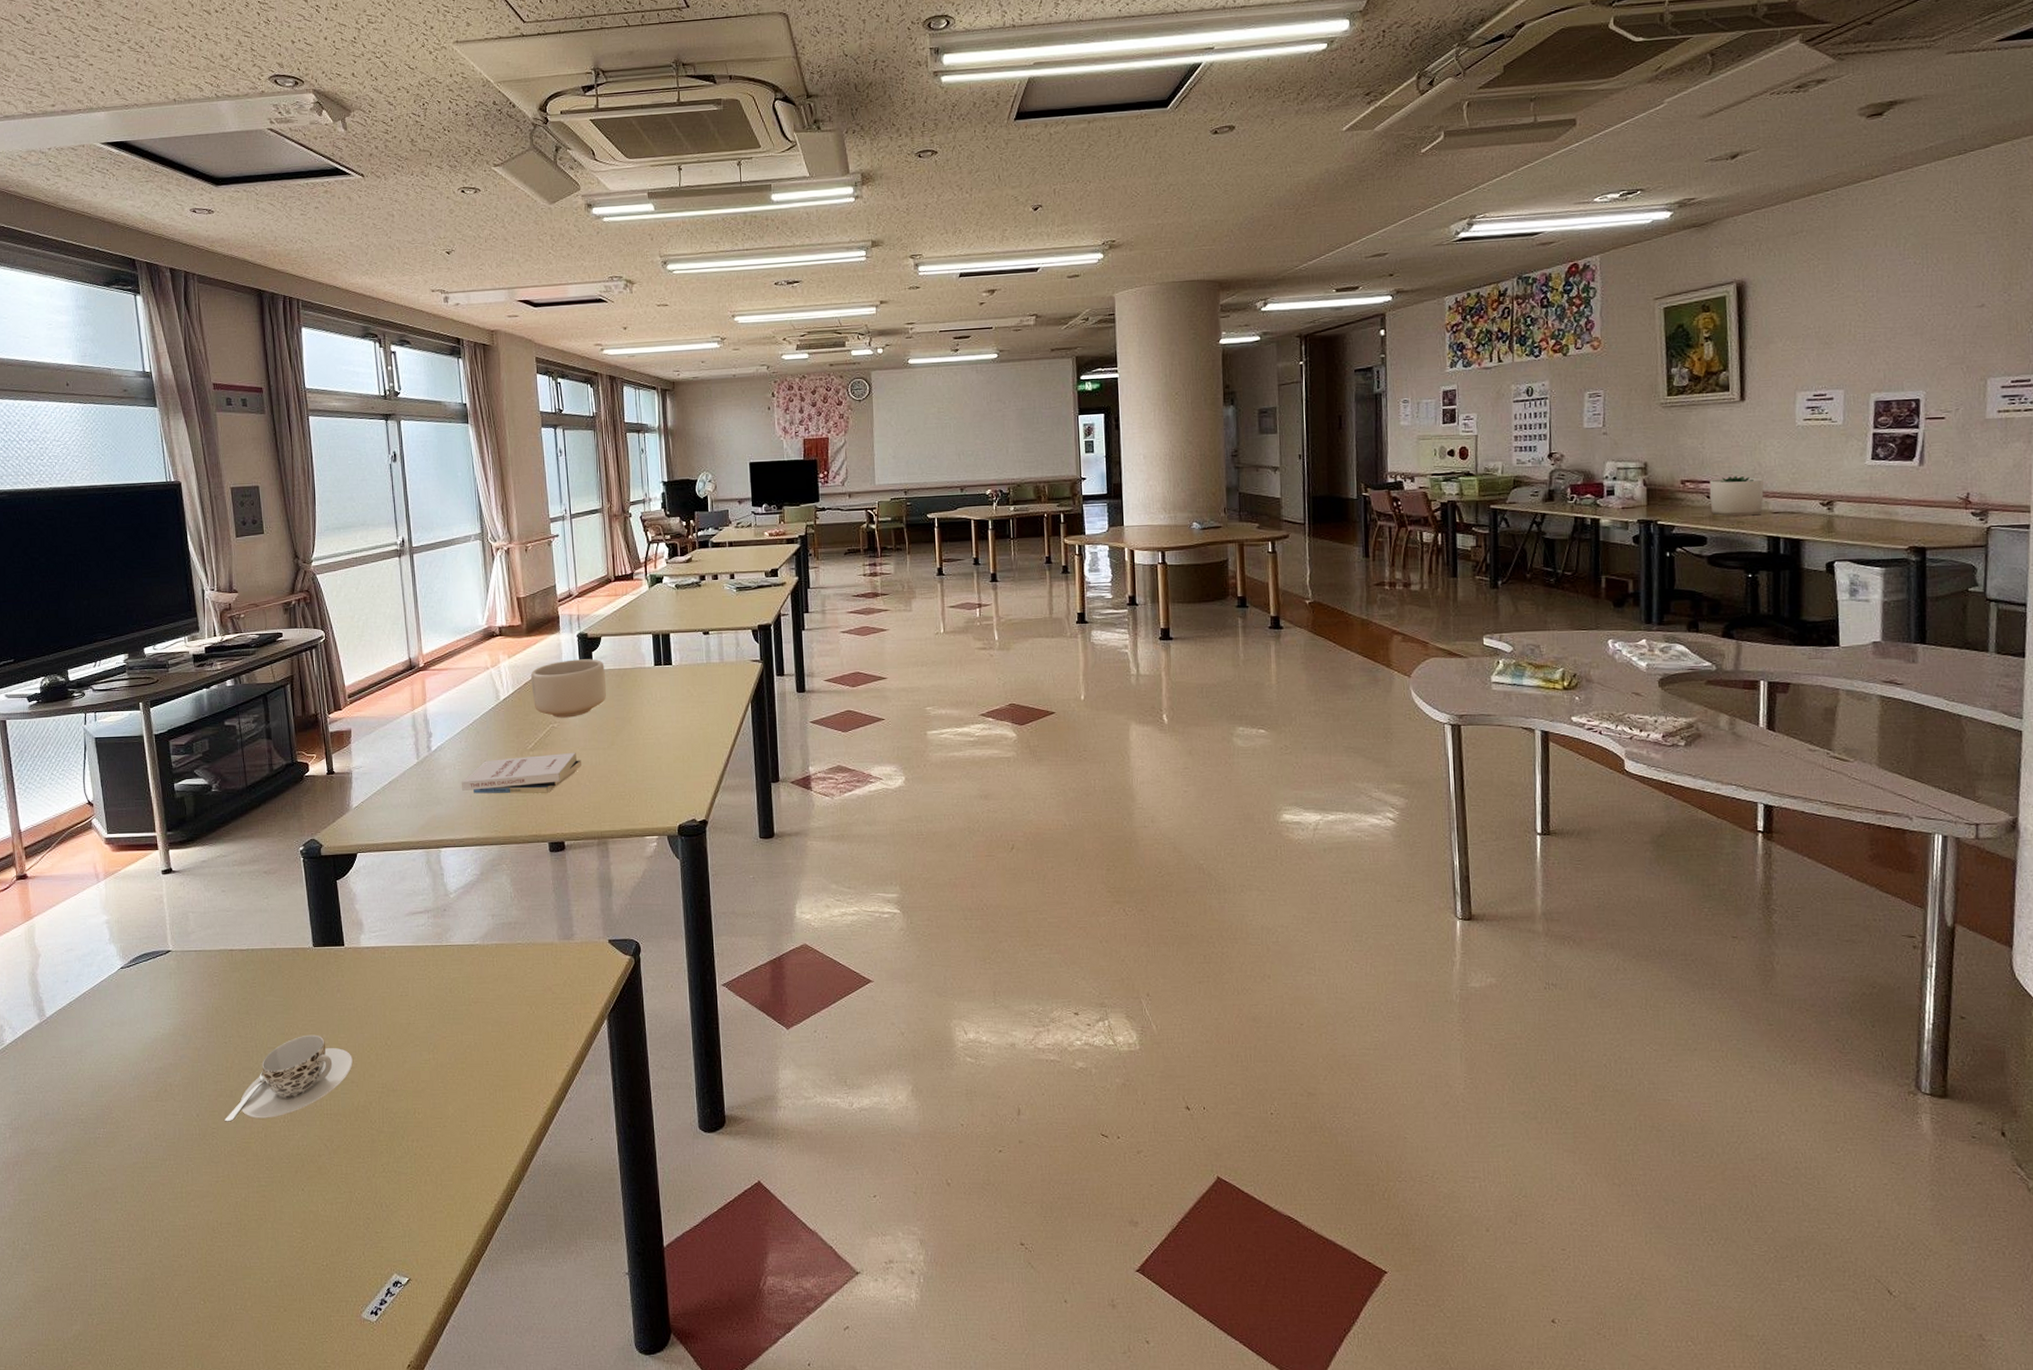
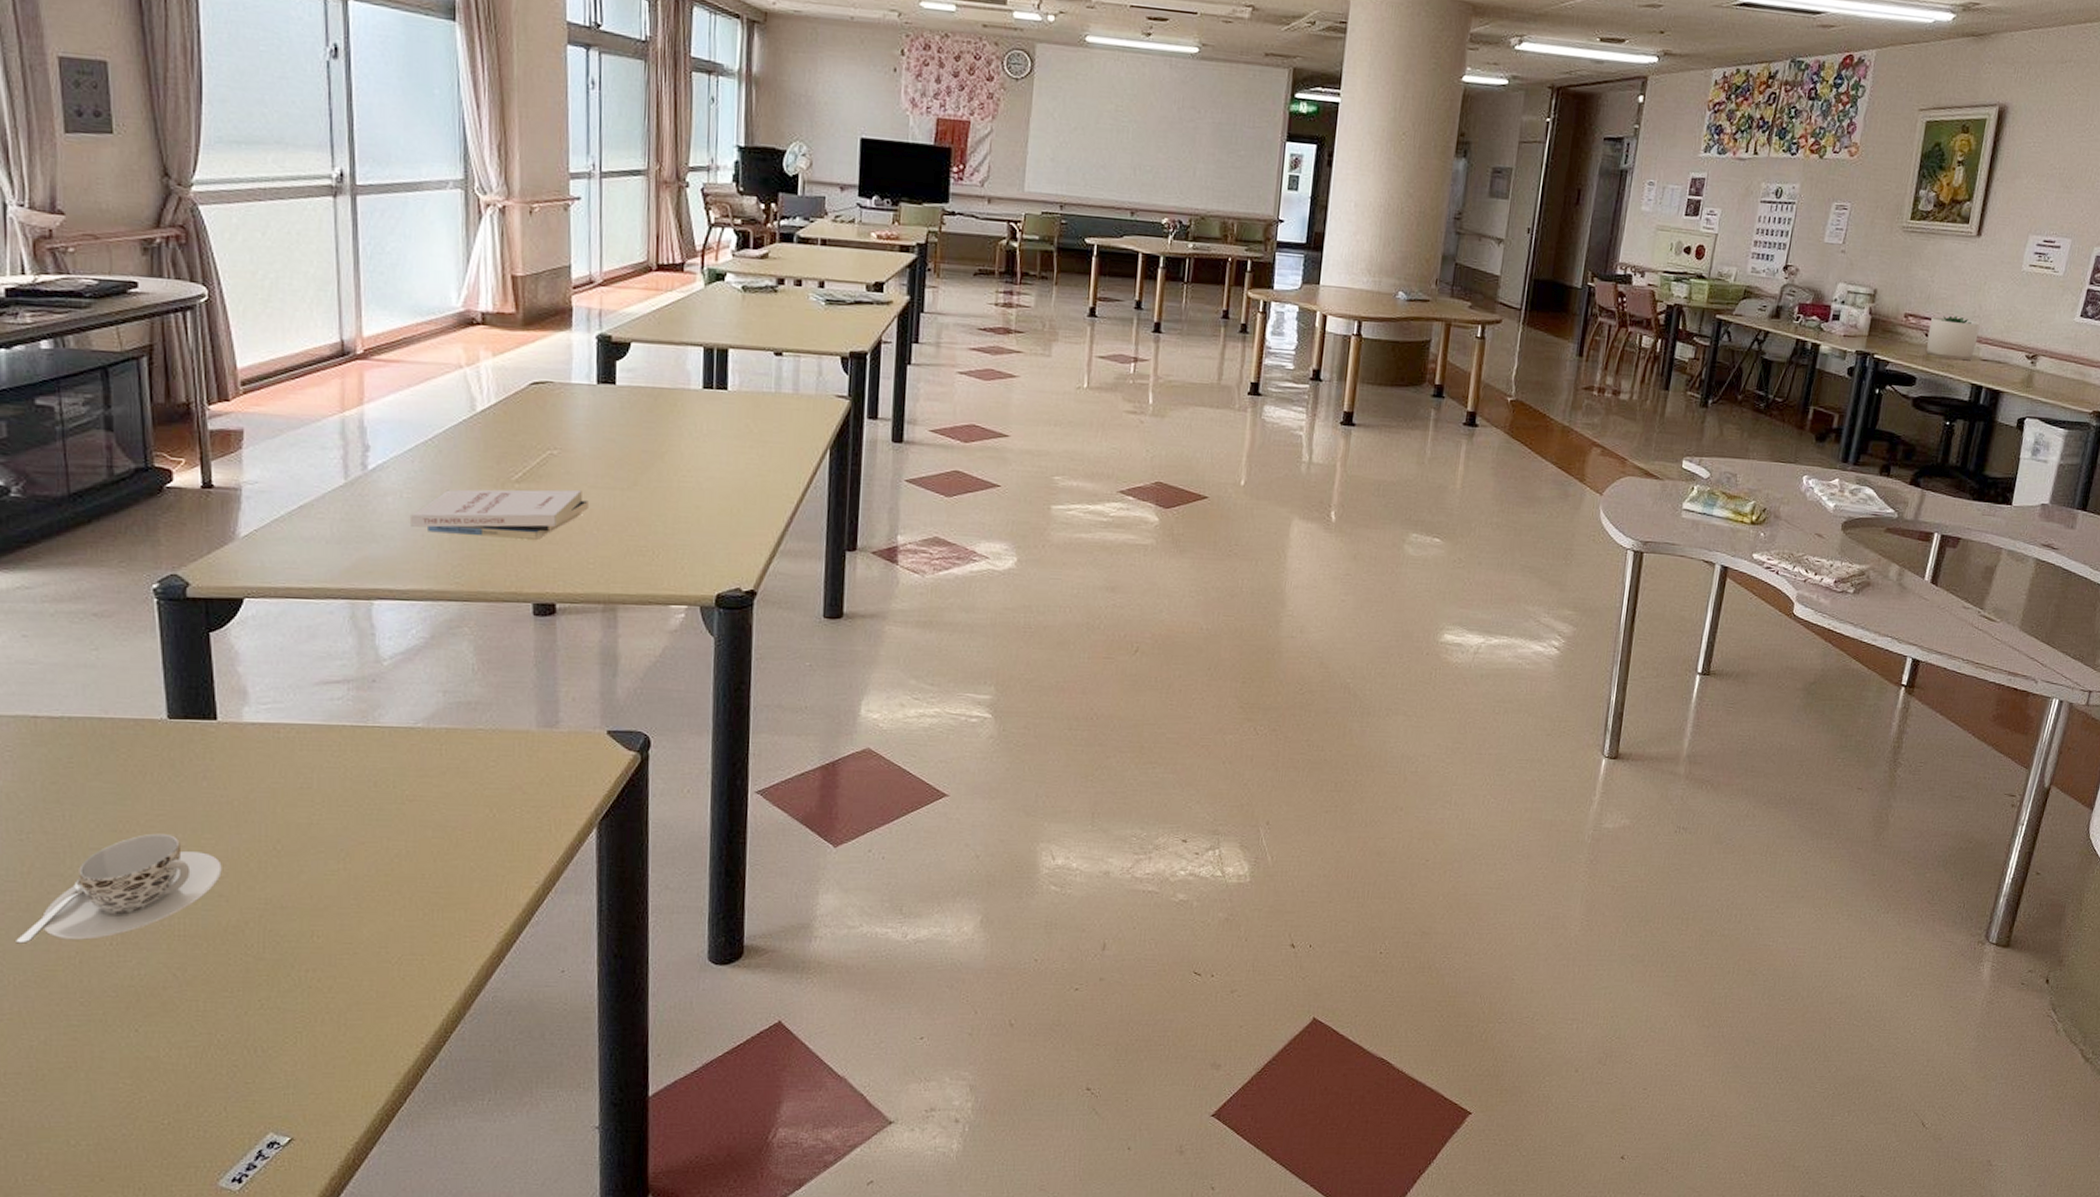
mug: present [530,659,606,718] -> none [523,368,633,445]

